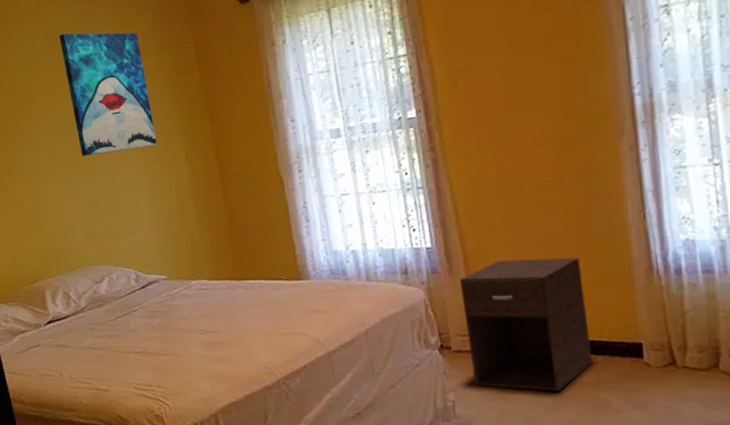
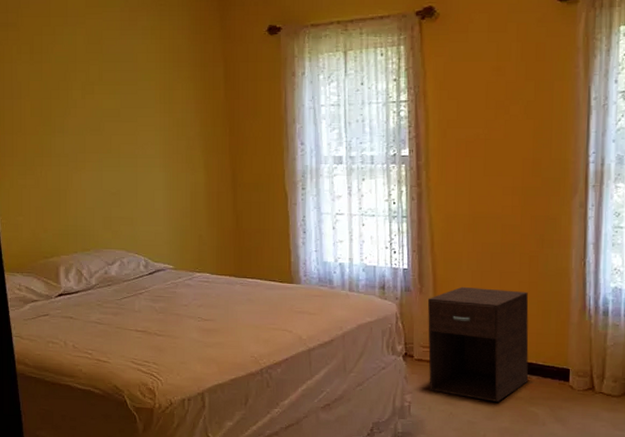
wall art: present [59,32,157,156] -> none [100,37,179,150]

